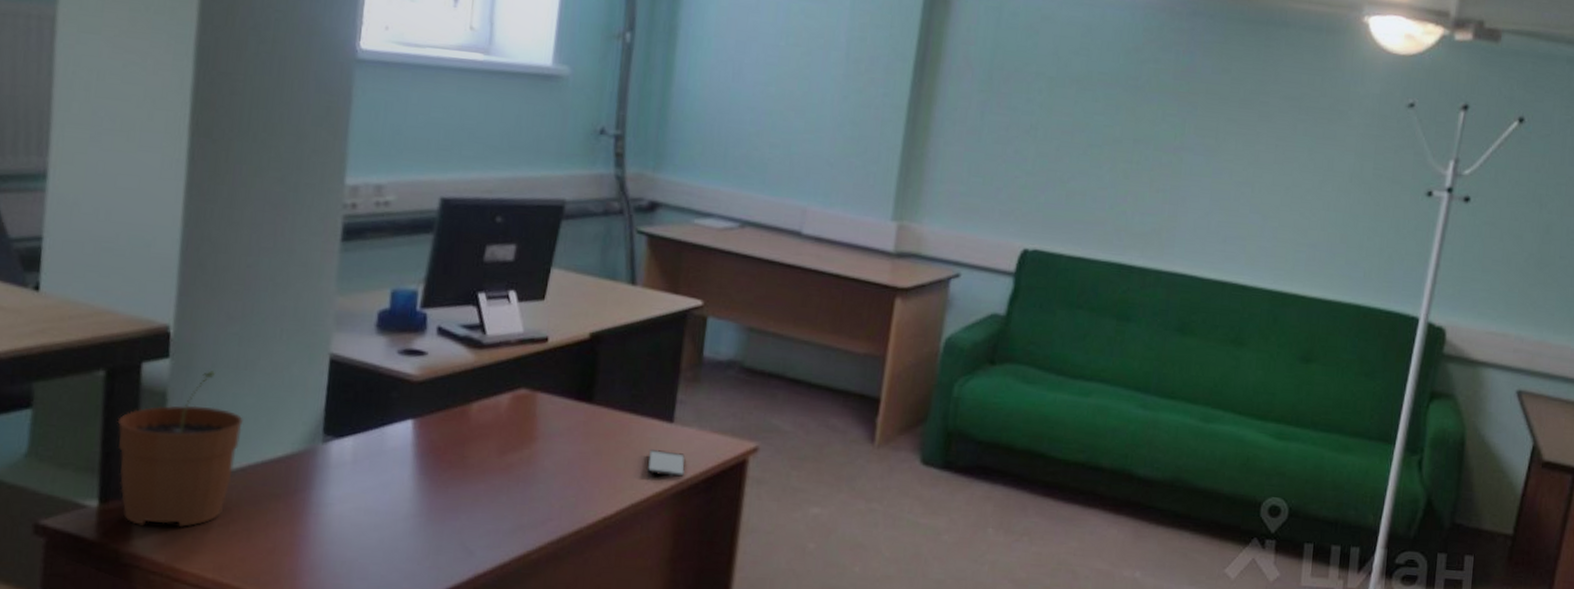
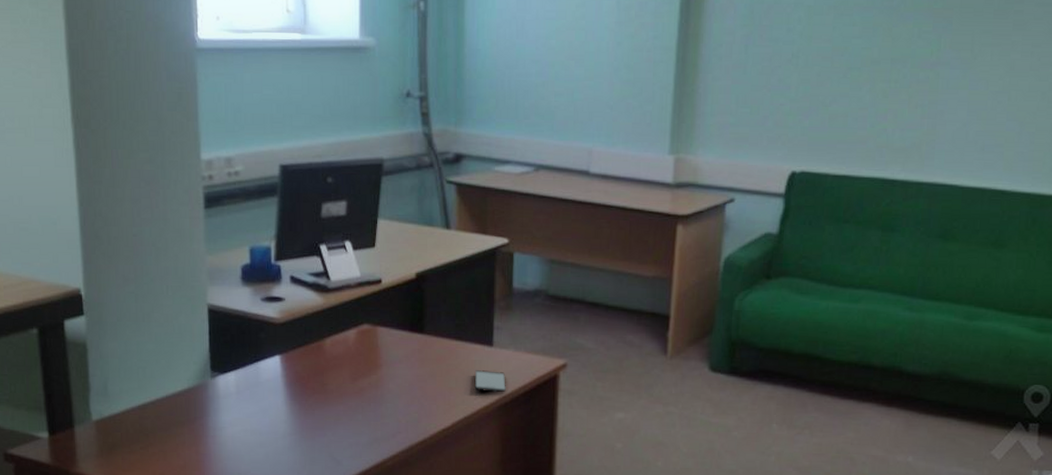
plant pot: present [117,371,243,527] -> none [52,324,148,451]

